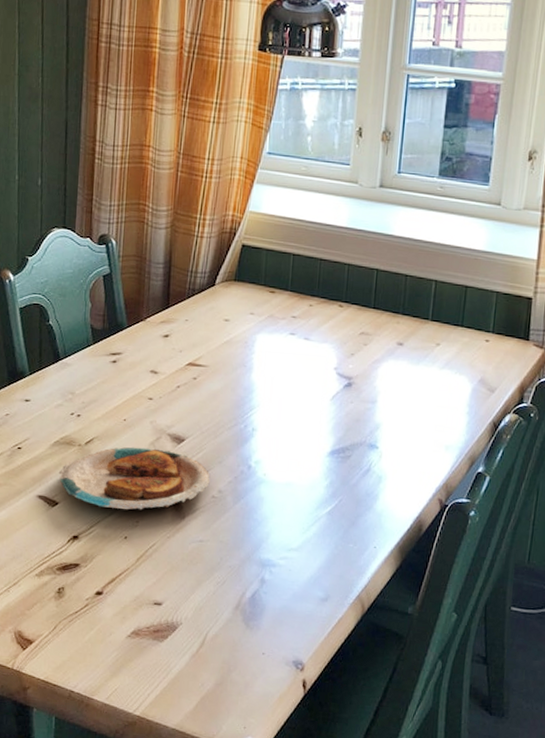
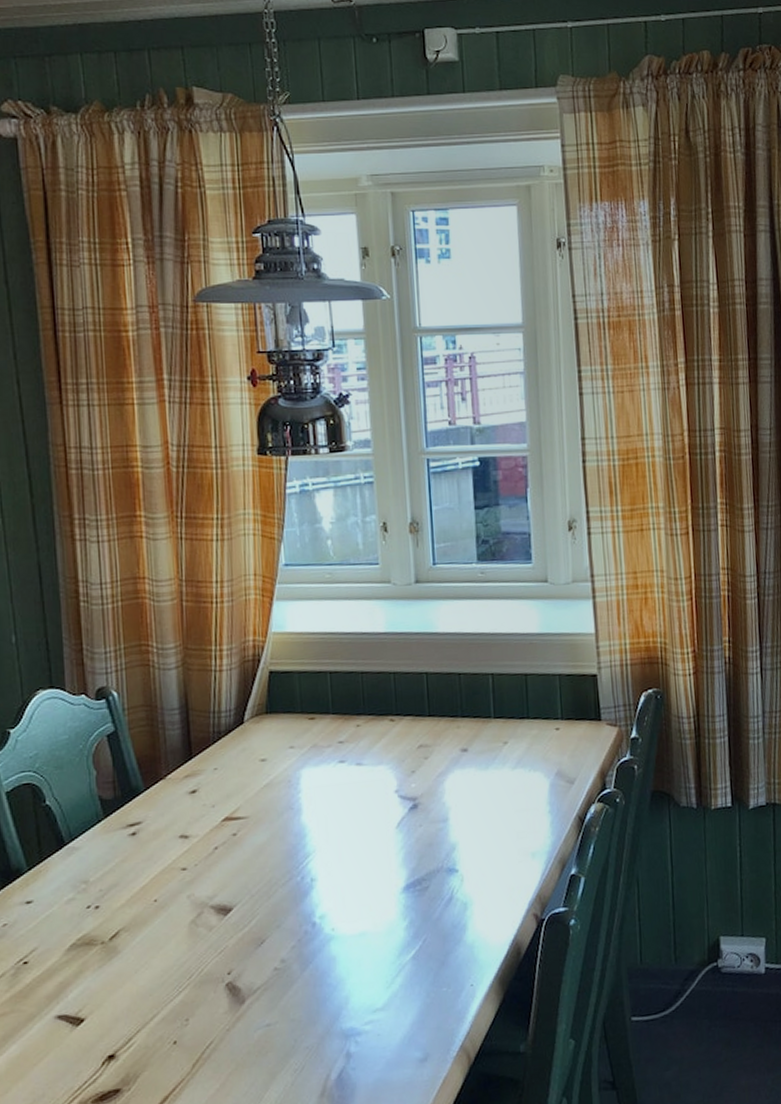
plate: present [58,447,211,510] -> none [79,926,269,1013]

